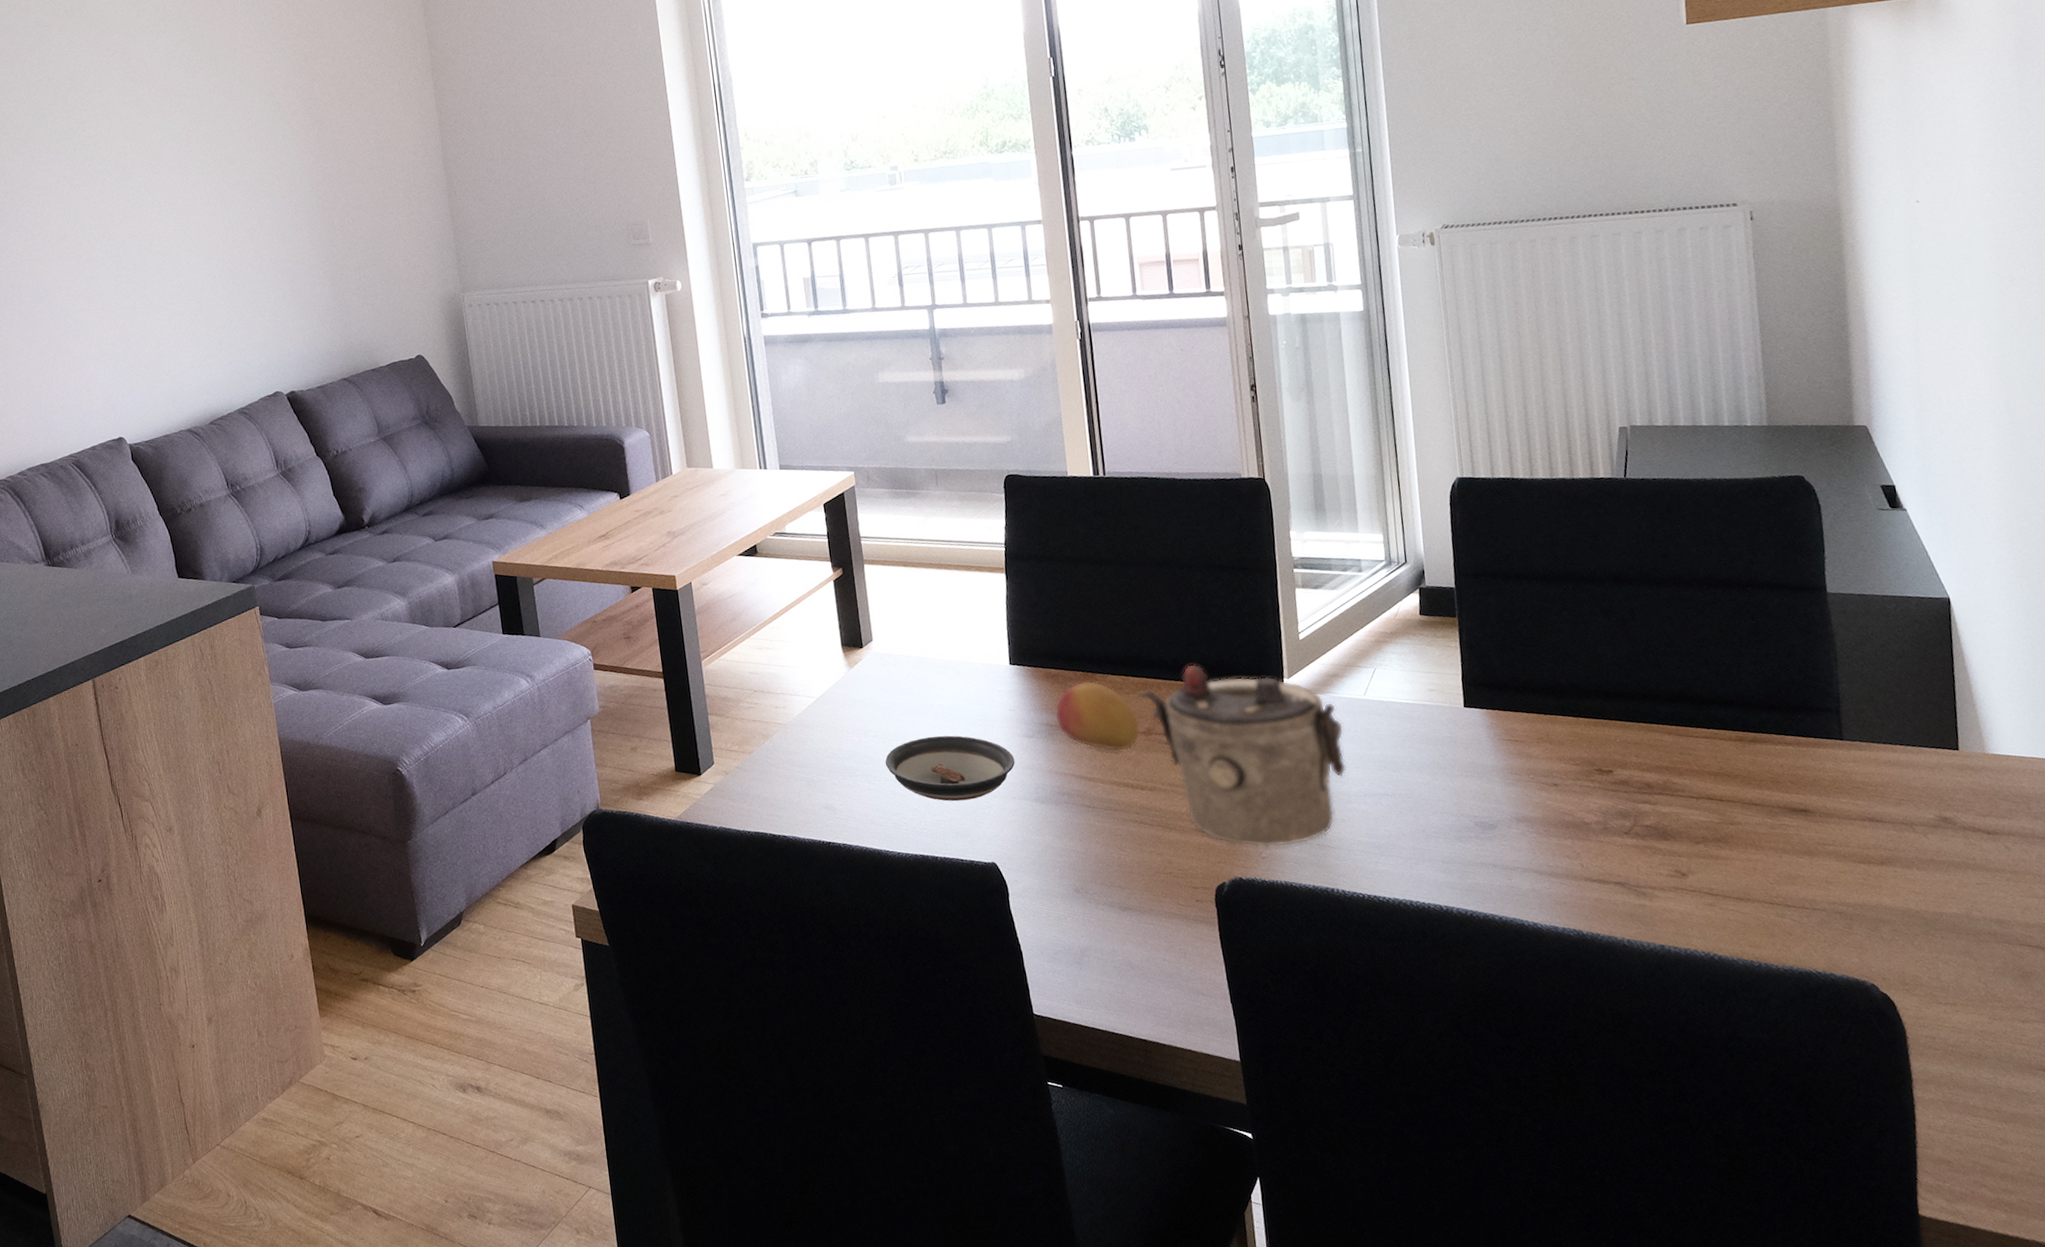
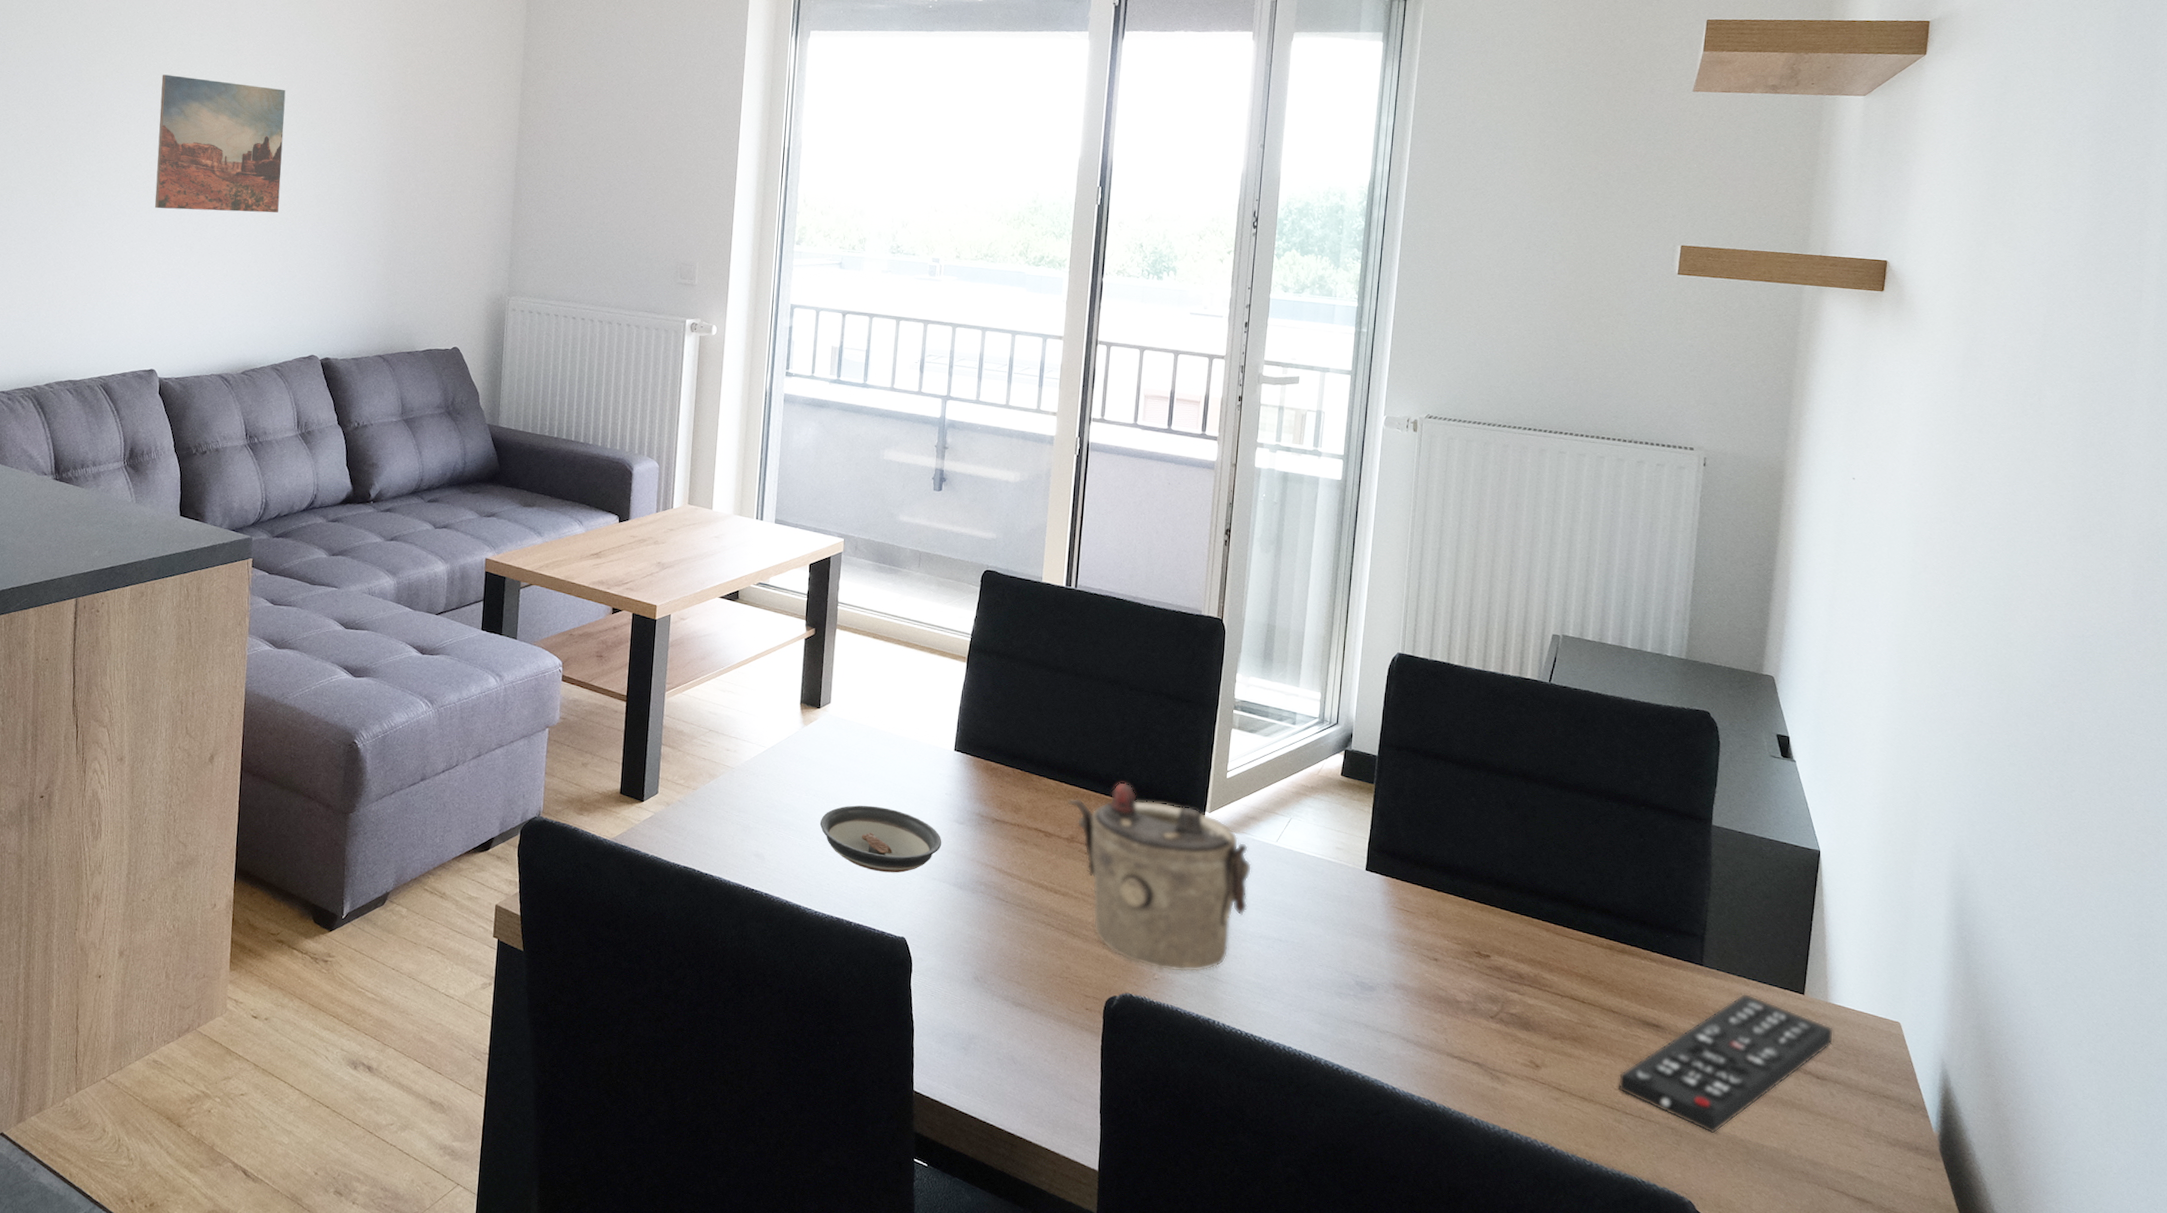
wall art: none [69,129,213,276] -> present [154,74,286,213]
fruit: present [1055,680,1141,752] -> none [987,779,1065,854]
remote control: none [1772,760,1999,911] -> present [1618,993,1834,1134]

